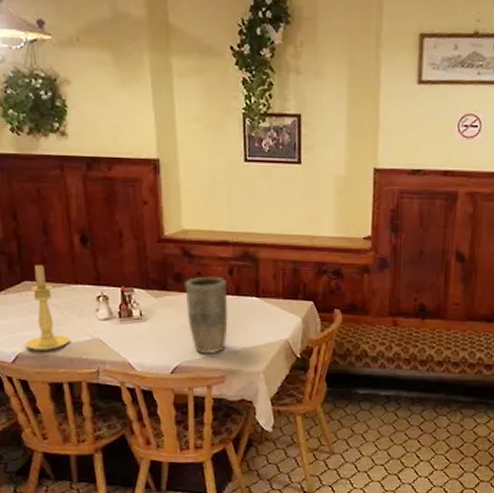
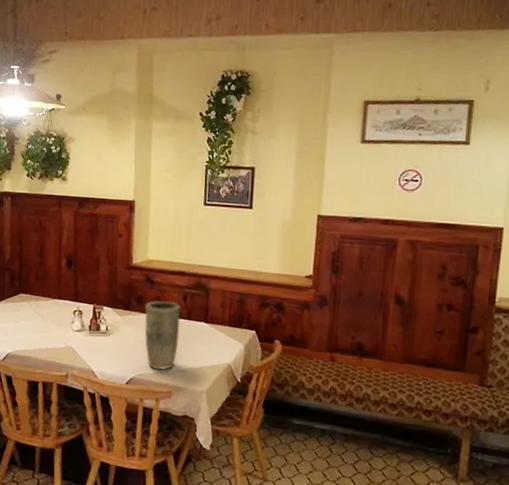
candle holder: present [25,264,70,350] -> none [14,281,49,353]

